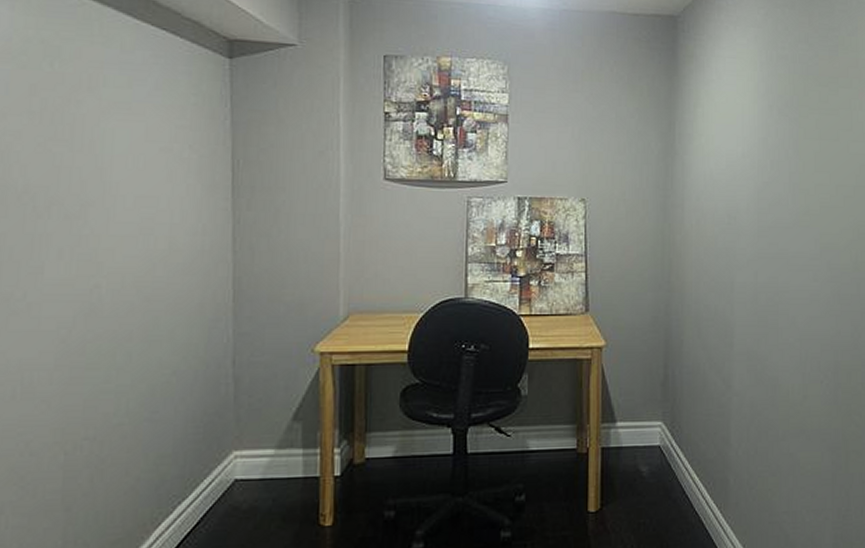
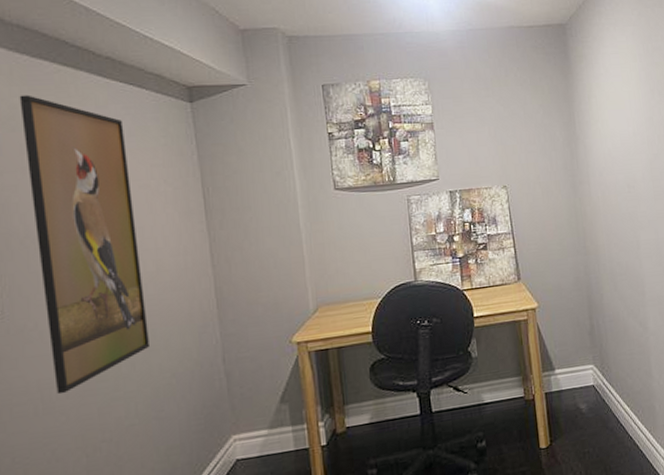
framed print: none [34,27,152,379] -> present [19,94,151,395]

